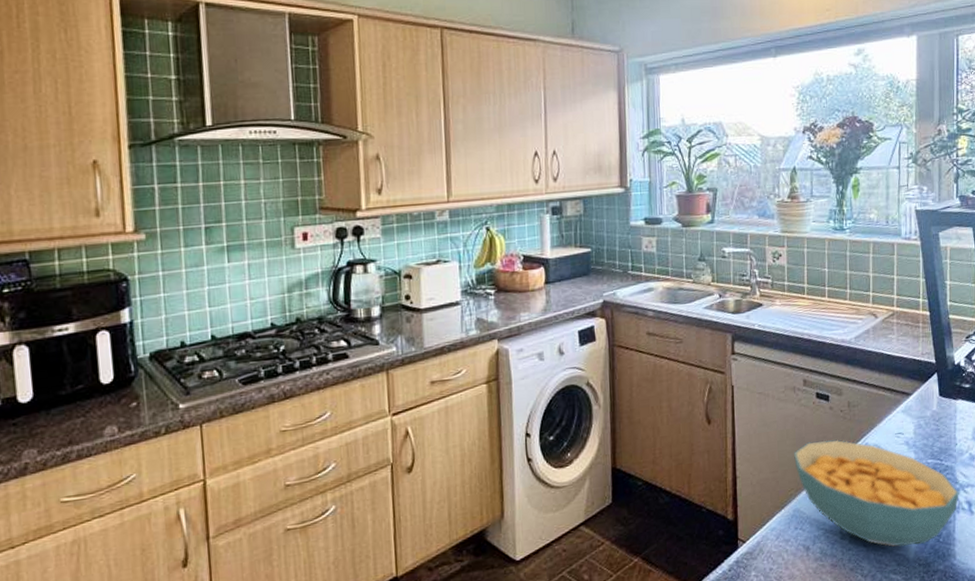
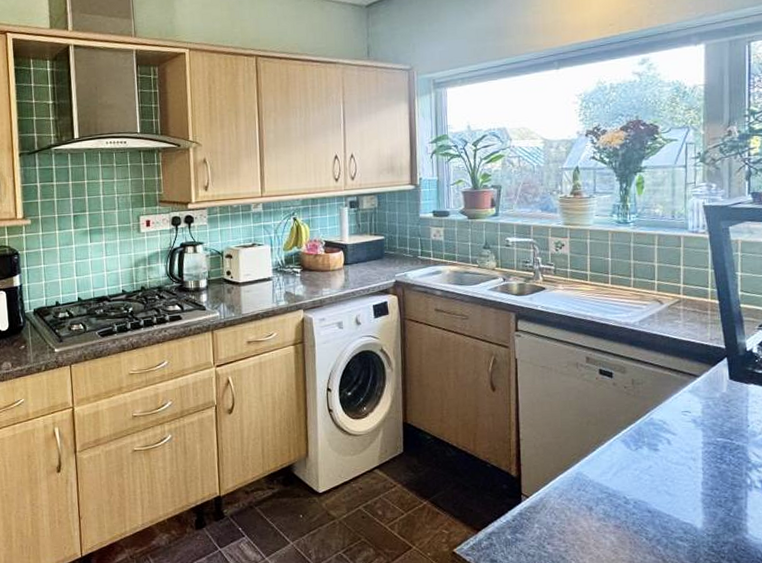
cereal bowl: present [794,439,959,547] -> none [577,412,752,517]

